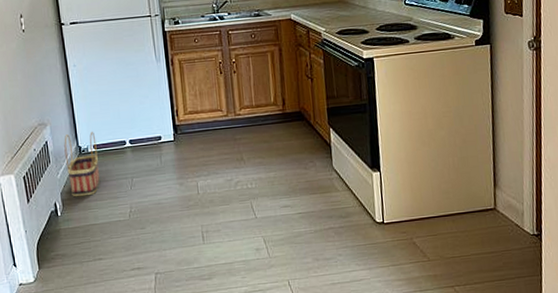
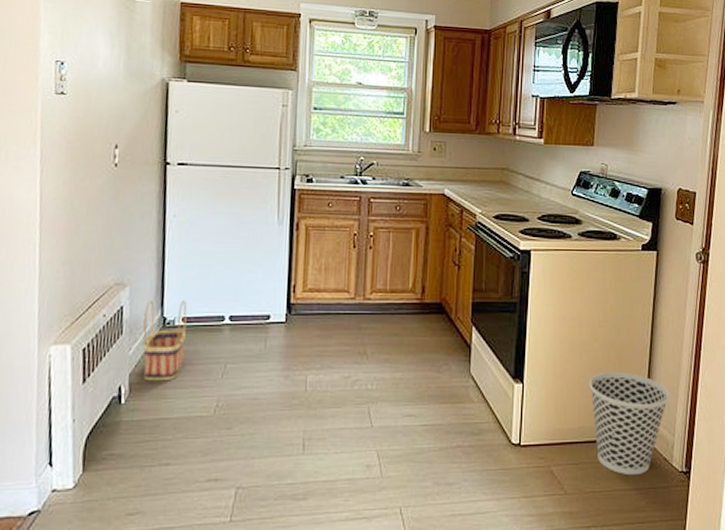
wastebasket: none [439,153,516,242] -> present [588,371,670,476]

